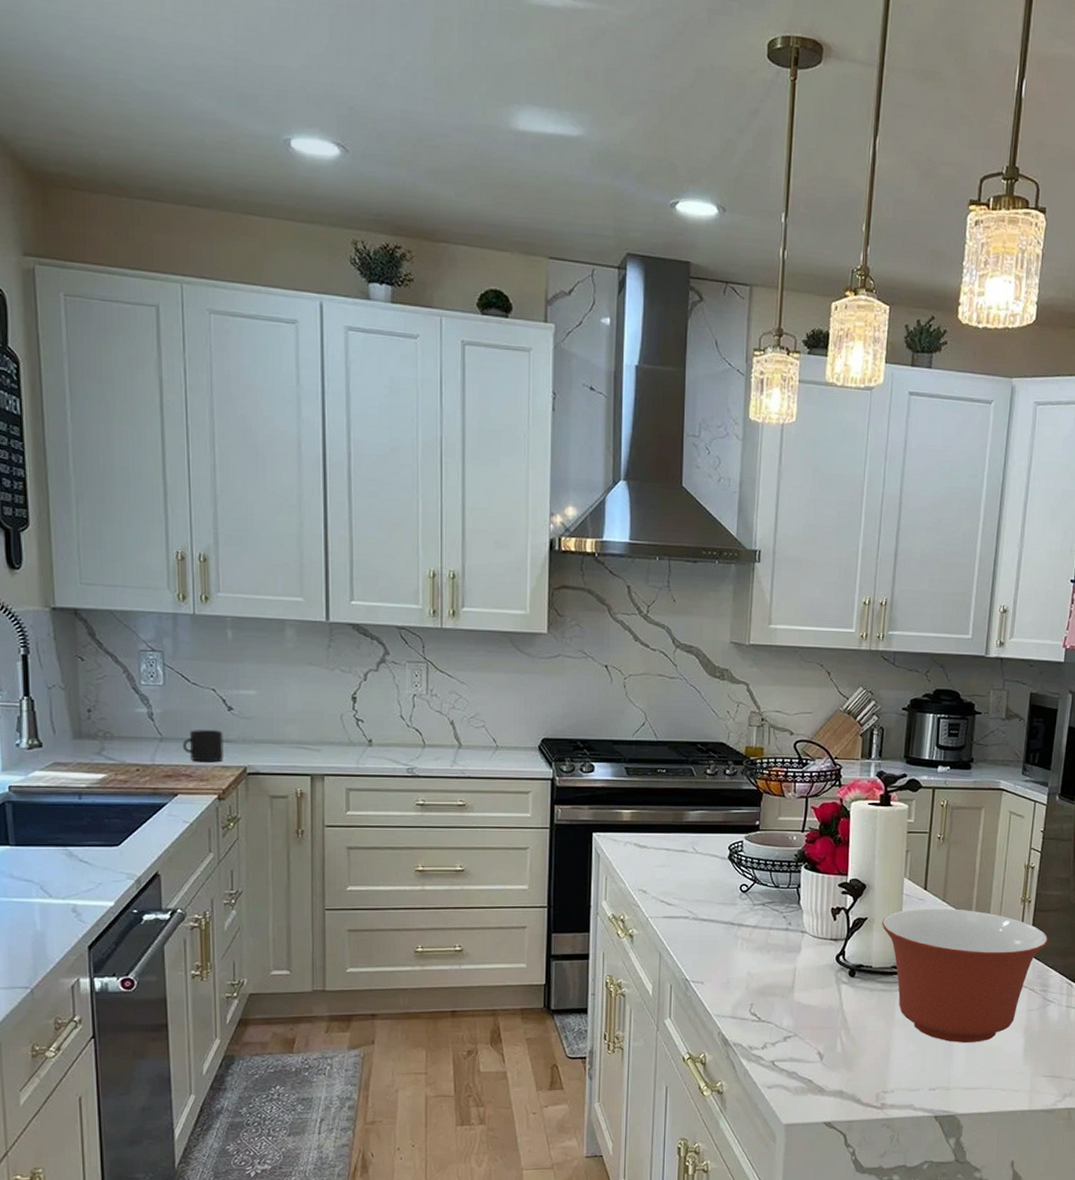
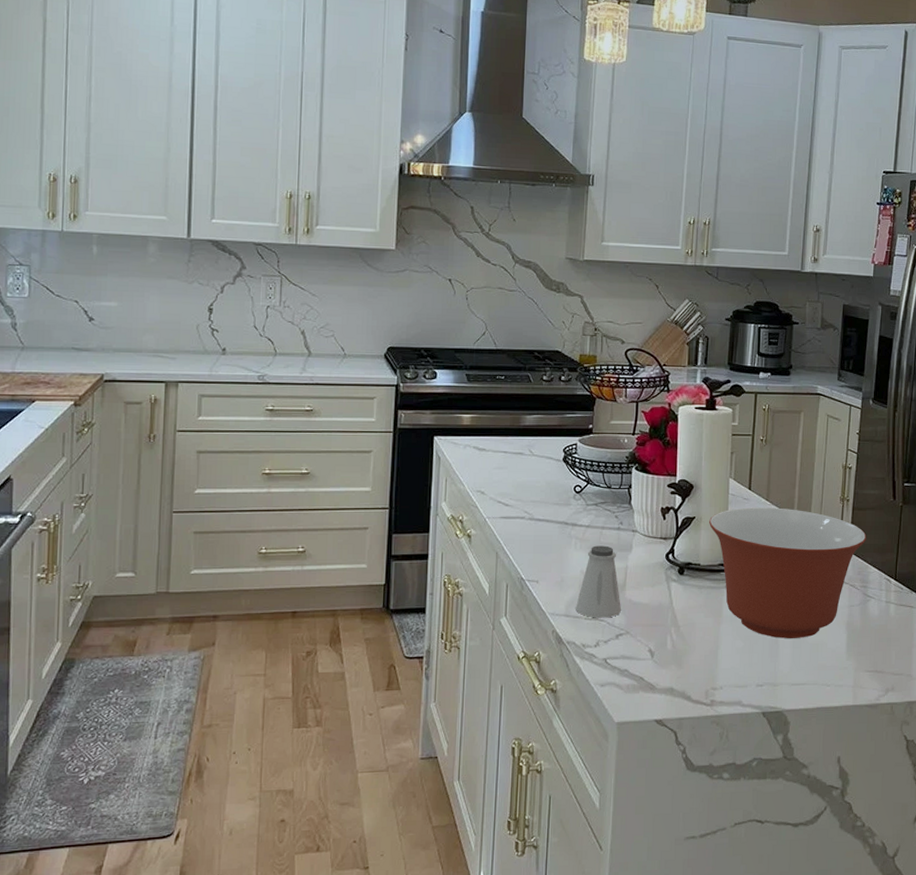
mug: present [182,730,224,762] -> none [42,339,83,370]
saltshaker: none [742,946,790,1020] -> present [576,545,622,618]

